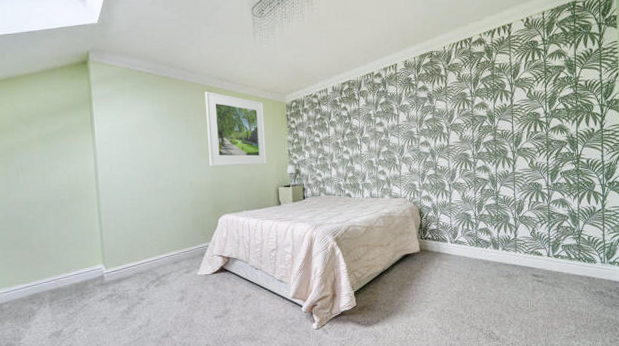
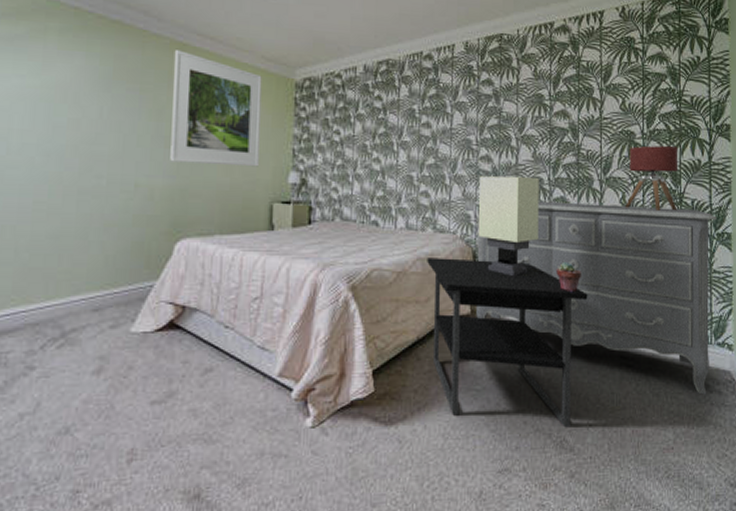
nightstand: none [386,214,506,325] -> present [427,258,588,428]
dresser: none [418,166,608,299] -> present [474,200,717,395]
table lamp: none [420,153,467,224] -> present [478,176,539,276]
potted succulent: none [481,212,500,233] -> present [556,263,581,293]
table lamp: none [495,120,575,172] -> present [576,145,678,211]

